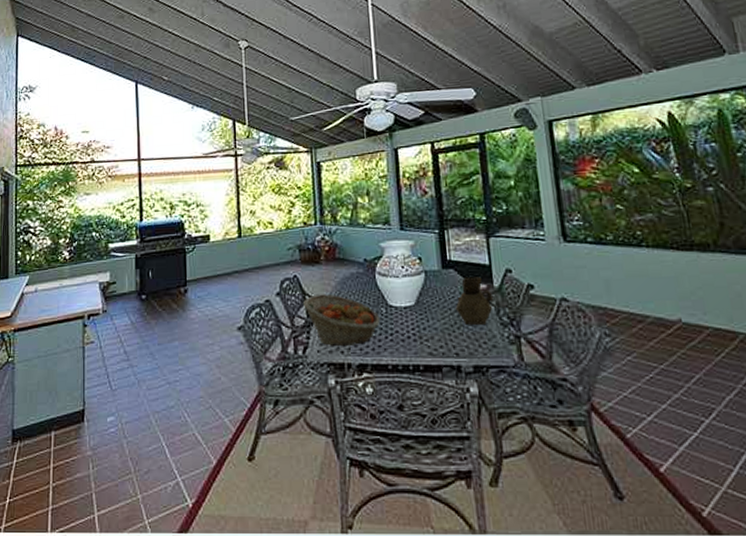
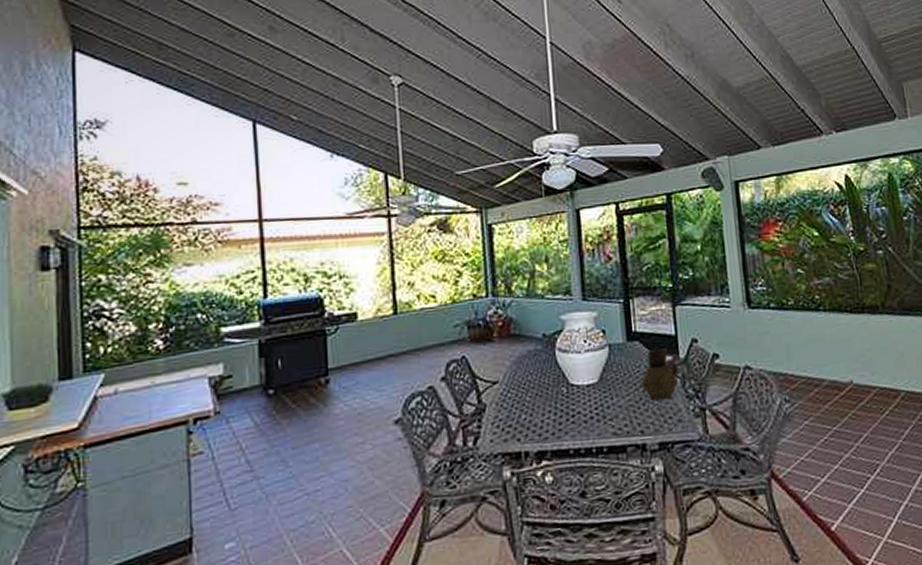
fruit basket: present [303,294,381,346] -> none [473,375,561,434]

